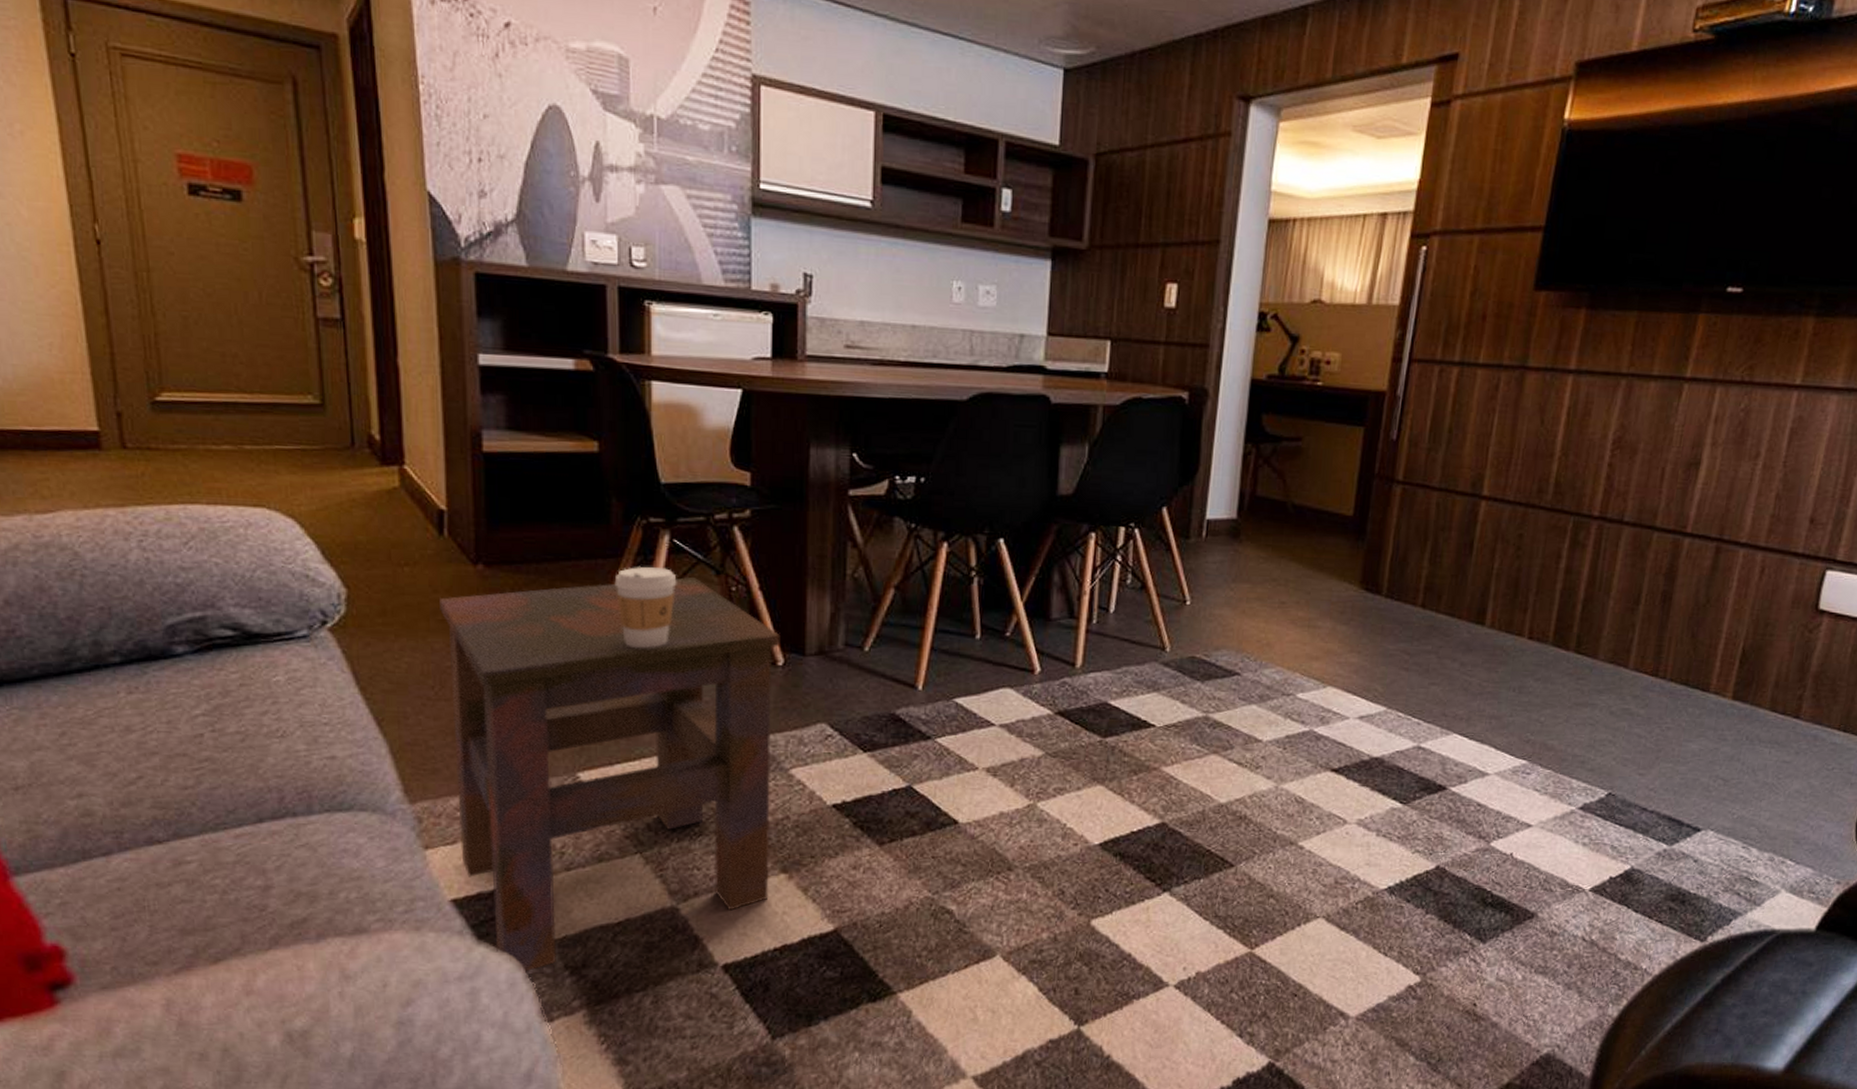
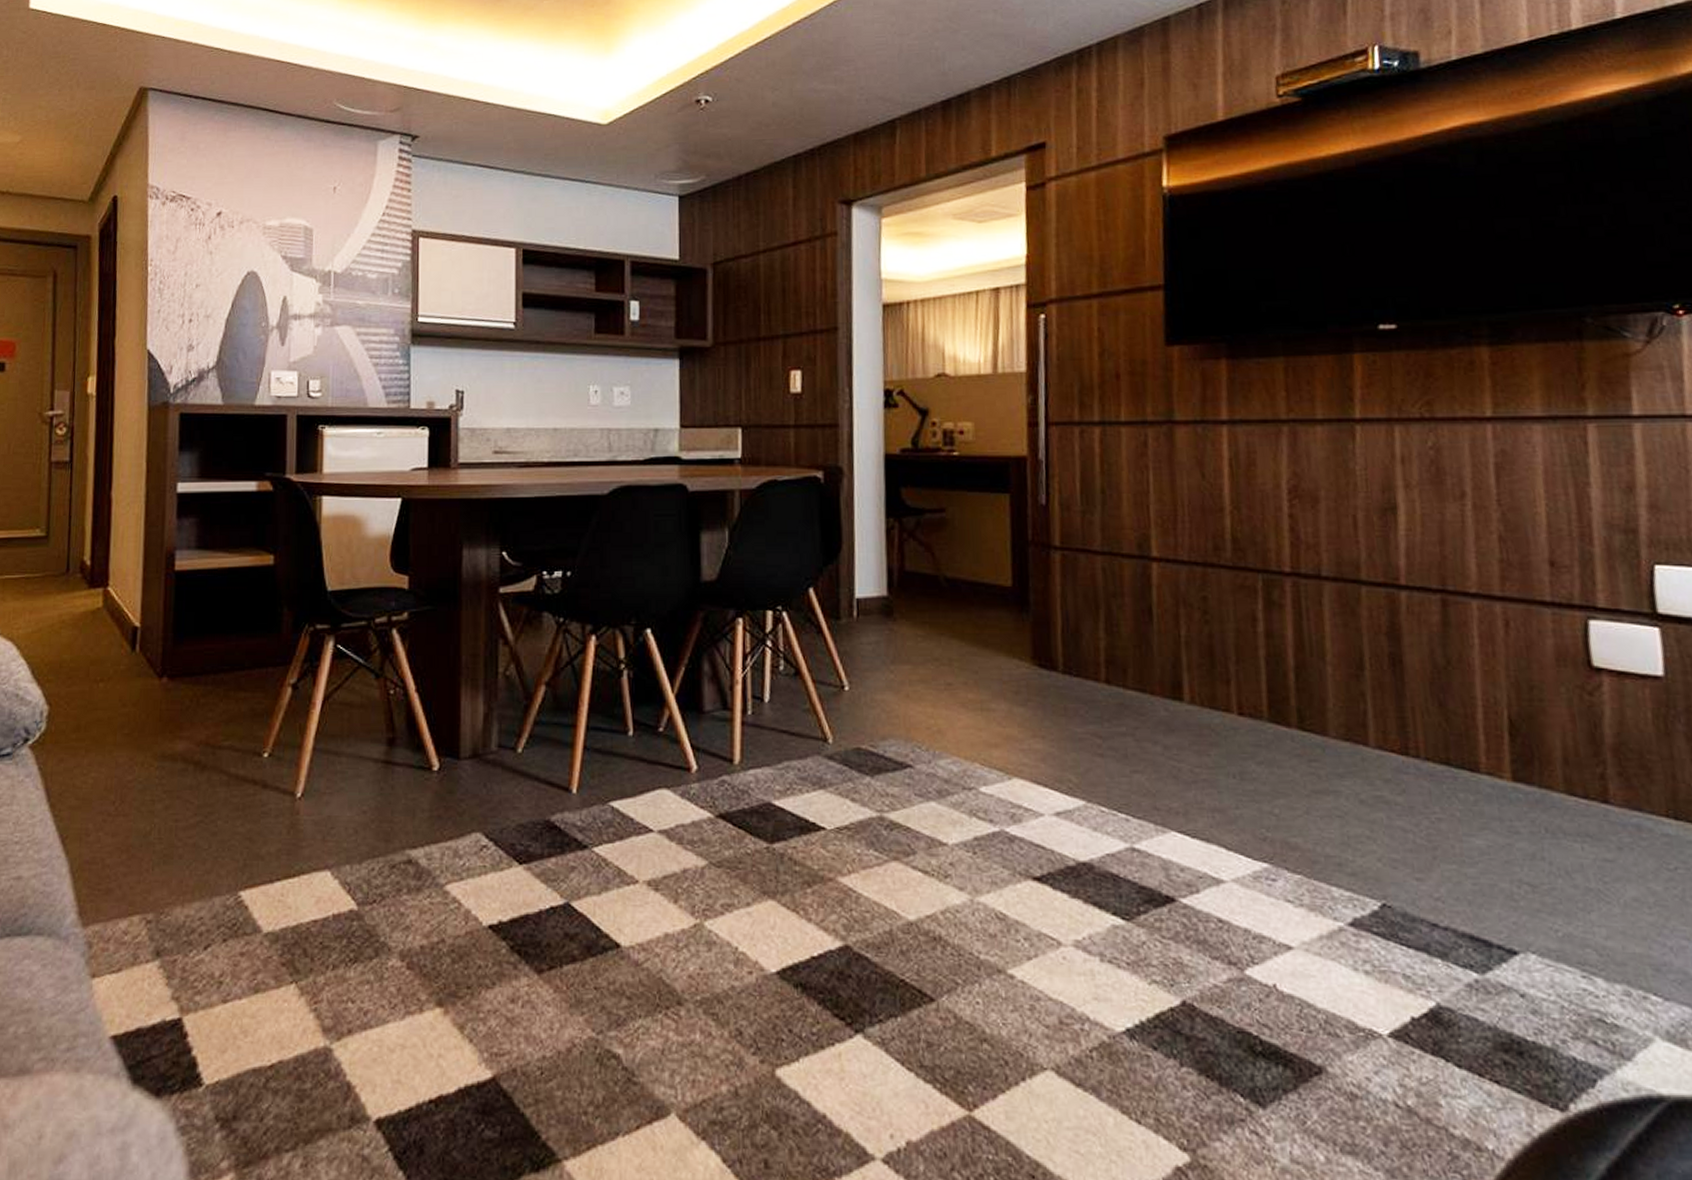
side table: present [439,577,780,972] -> none [125,682,436,1124]
coffee cup: present [614,566,677,649] -> none [282,672,340,757]

